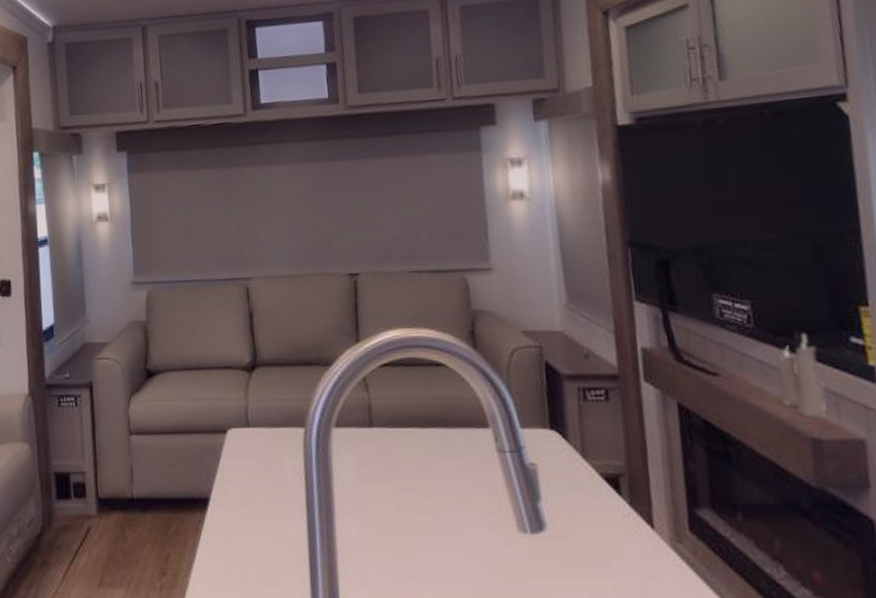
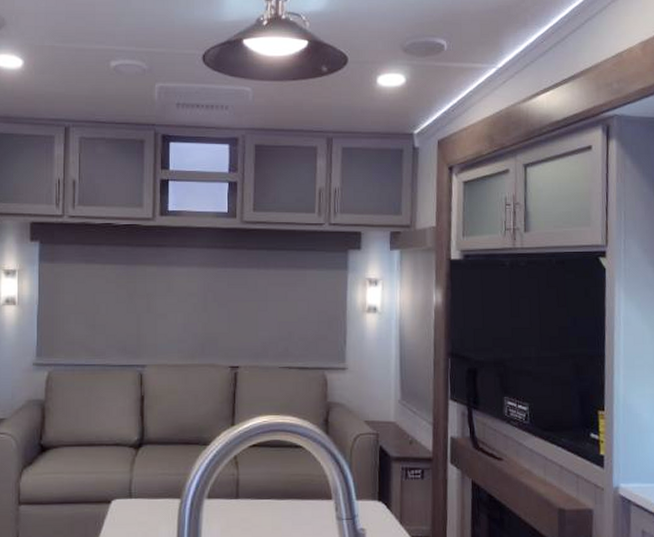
candle: present [777,325,829,420] -> none [540,423,572,494]

